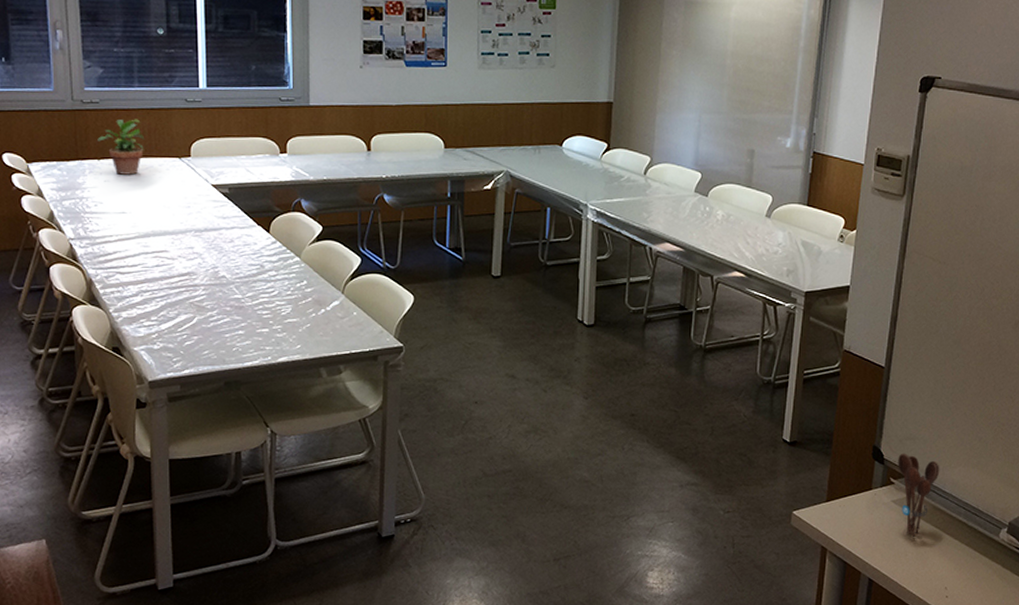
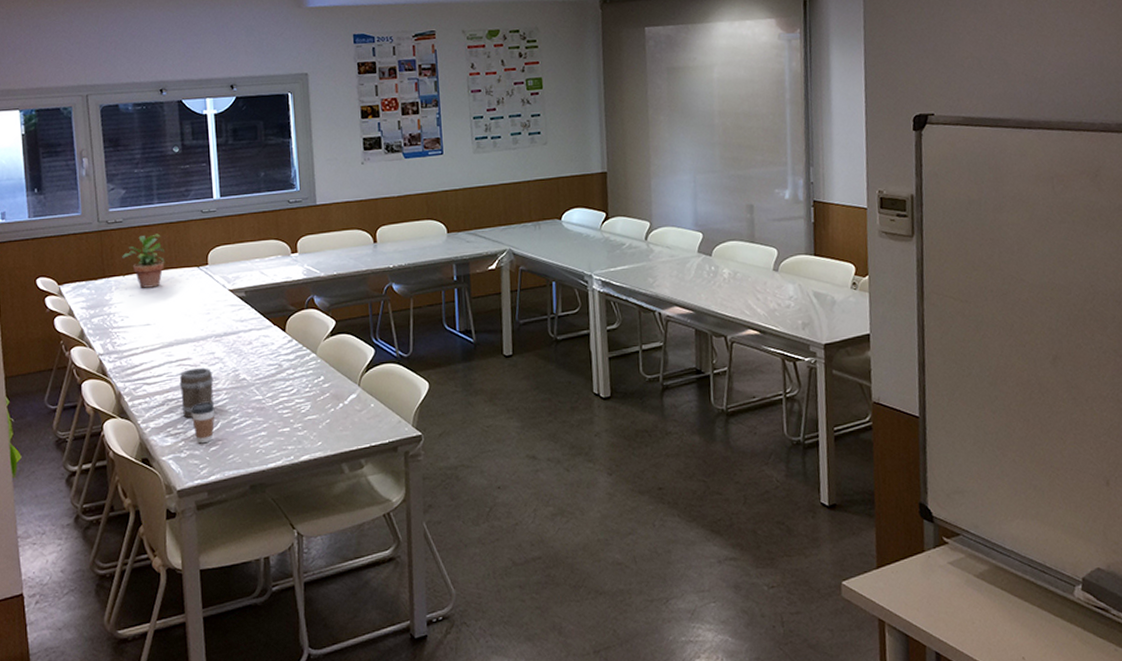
barrel: none [155,261,192,311] -> present [179,367,215,418]
coffee cup: none [165,297,192,337] -> present [190,402,215,444]
utensil holder: present [898,453,940,537] -> none [948,508,996,602]

